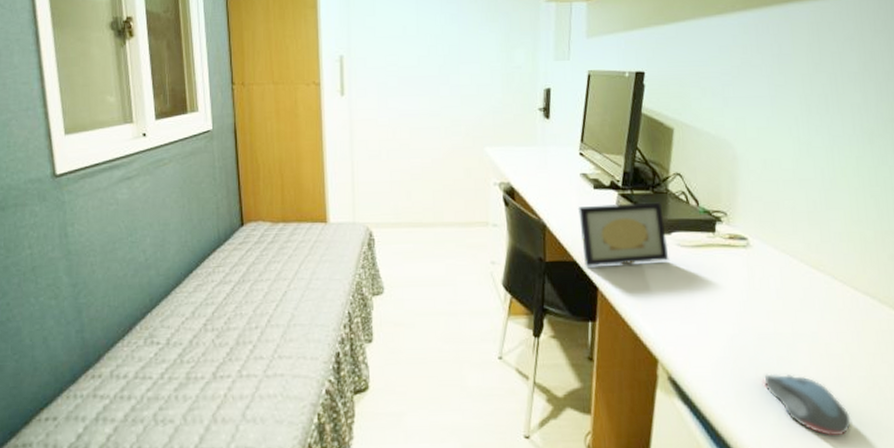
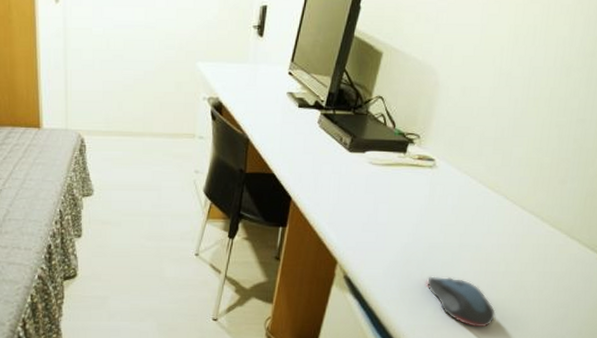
picture frame: present [577,202,669,266] -> none [281,122,361,179]

